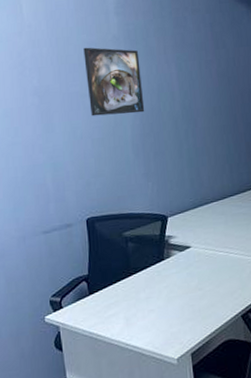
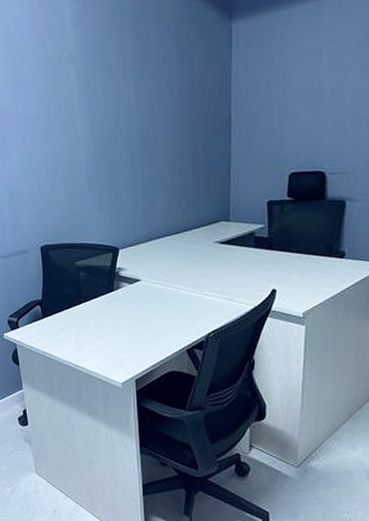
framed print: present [83,47,145,117] -> none [39,65,100,142]

